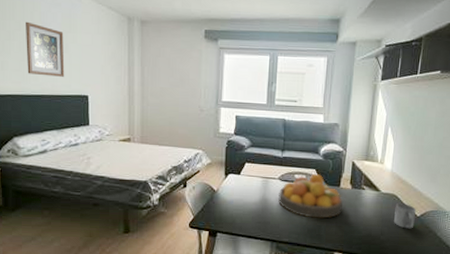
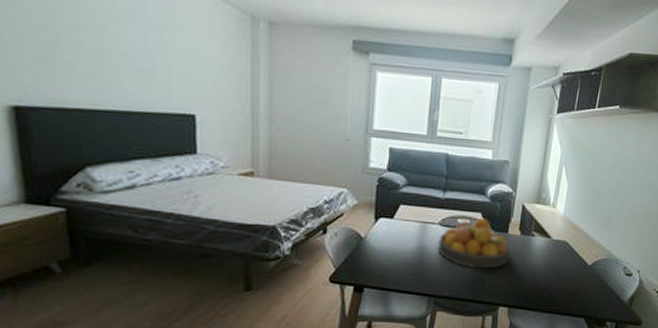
wall art: present [26,21,65,77] -> none [103,9,162,89]
mug: present [394,203,417,229] -> none [564,251,588,279]

